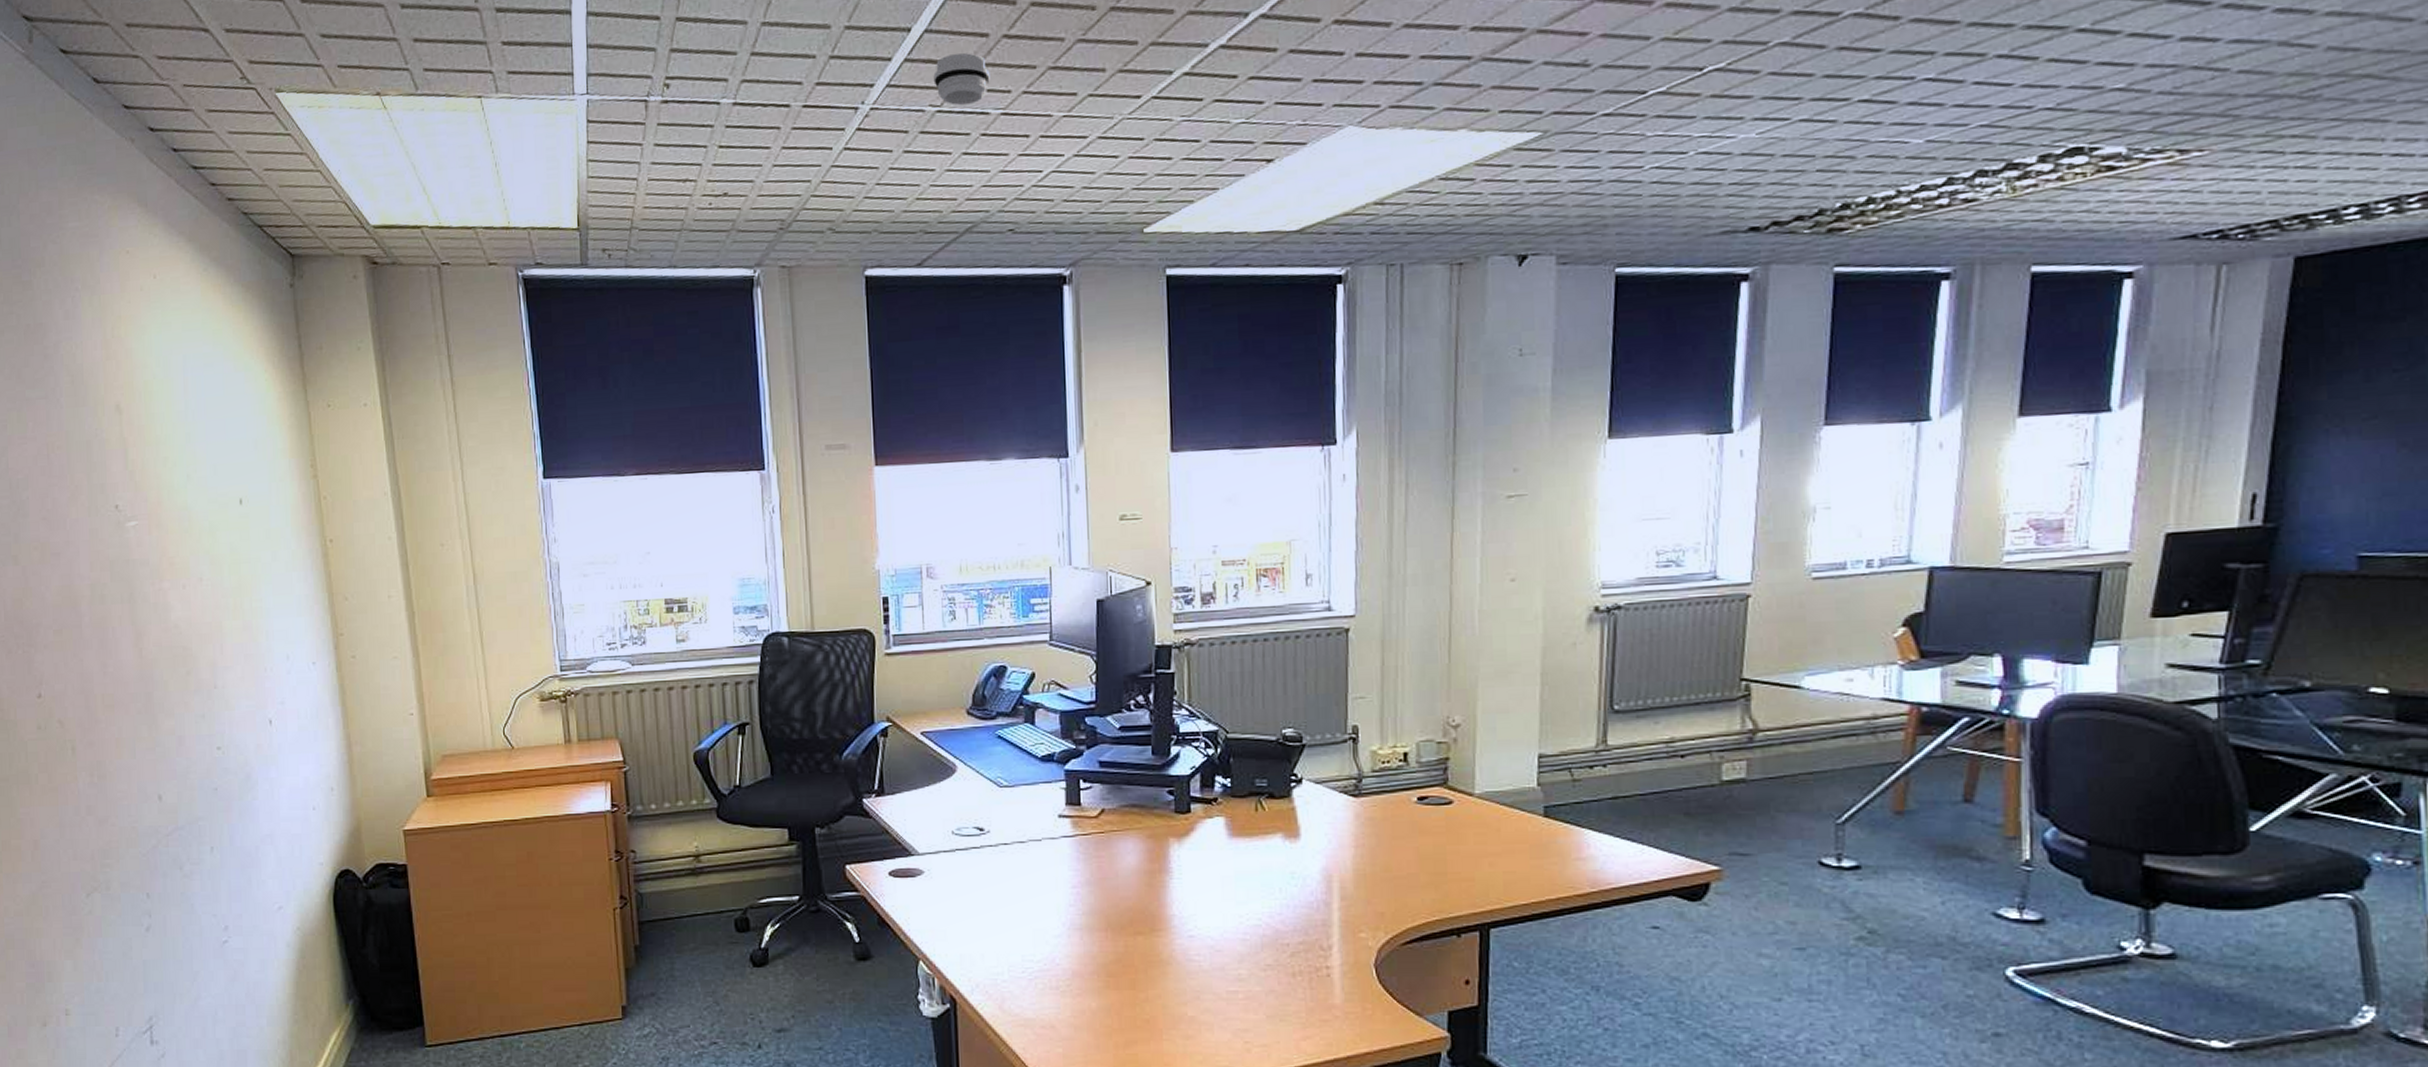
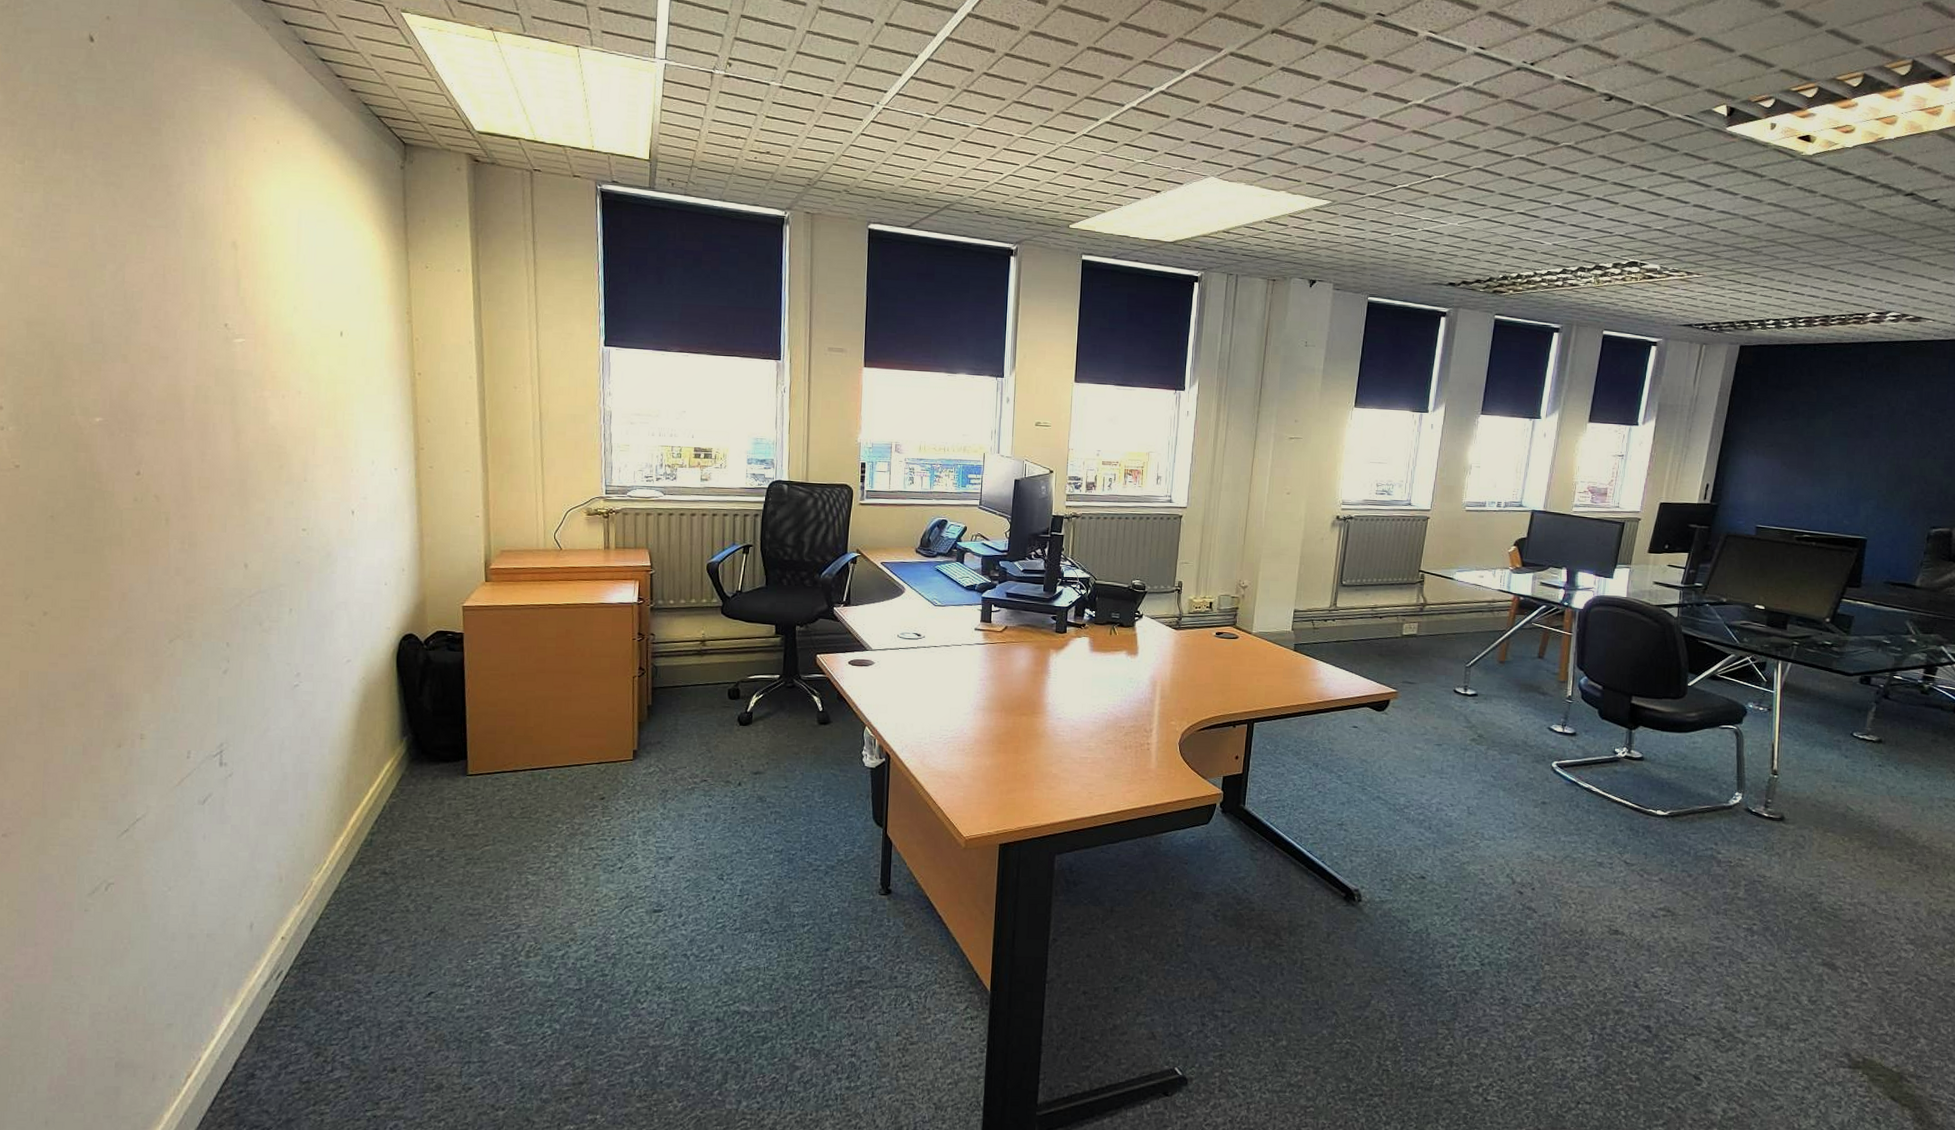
smoke detector: present [933,53,990,106] -> none [931,79,972,118]

